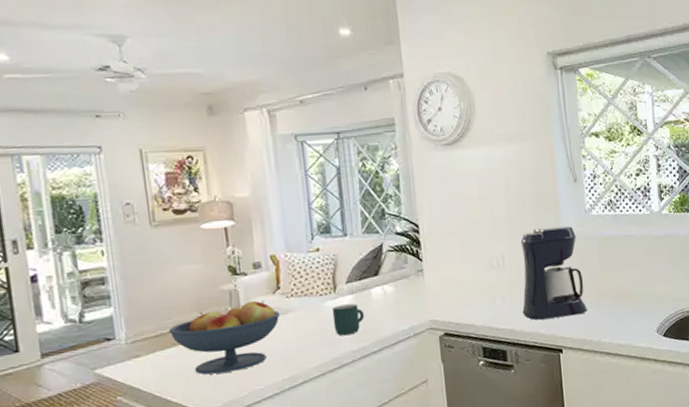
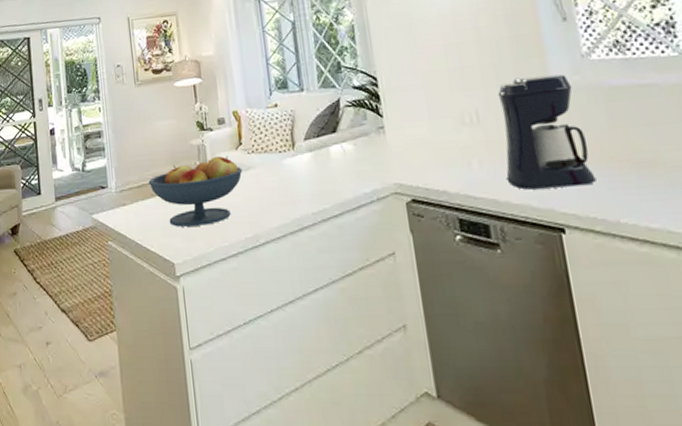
mug: present [332,303,365,335] -> none [291,162,324,195]

